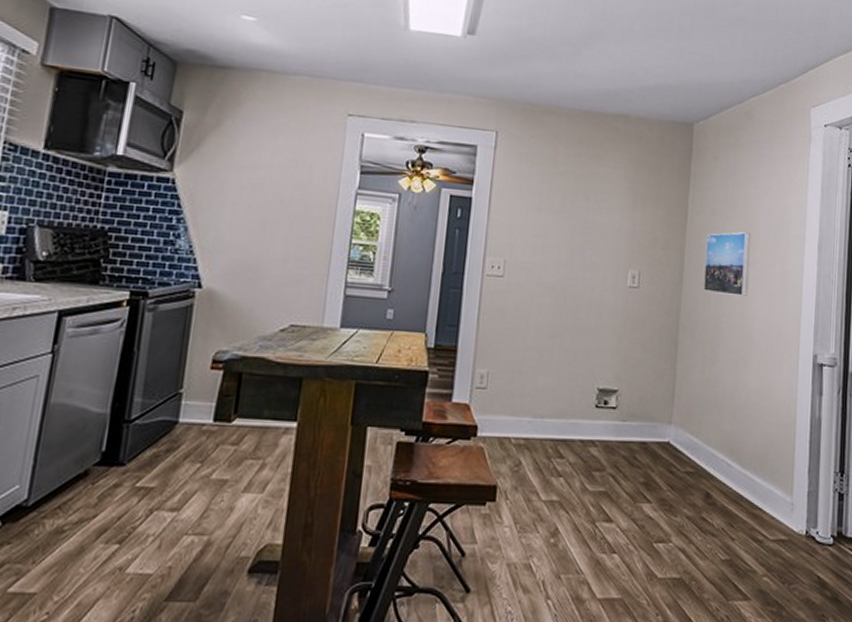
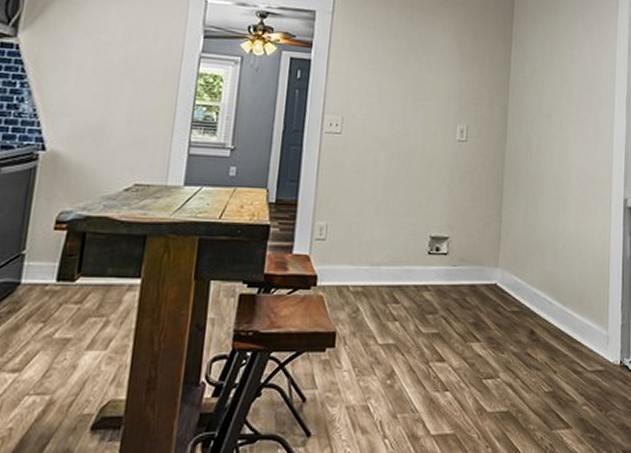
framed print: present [704,232,751,296] -> none [526,88,568,147]

